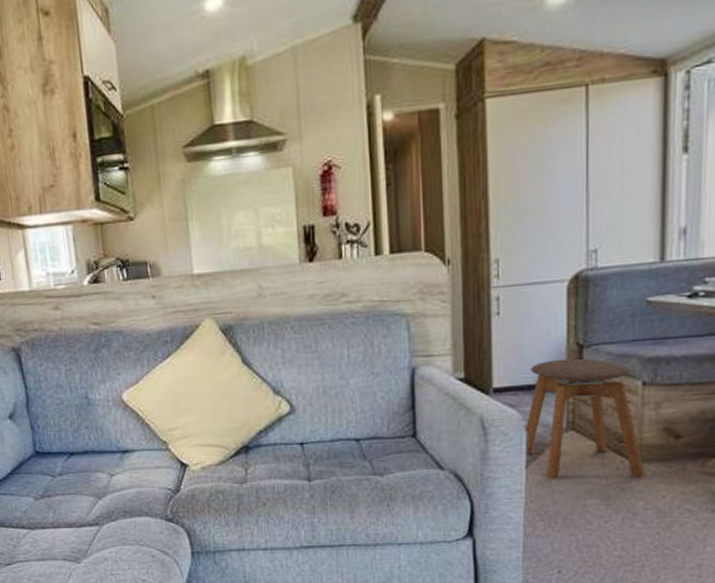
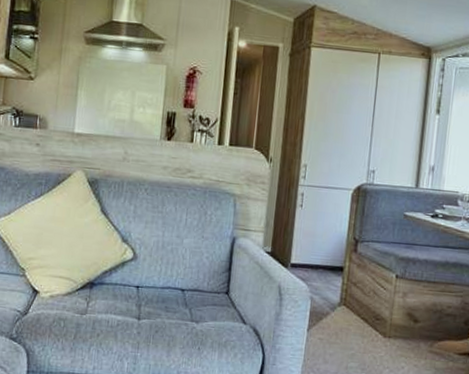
stool: present [524,358,647,479] -> none [308,248,393,350]

